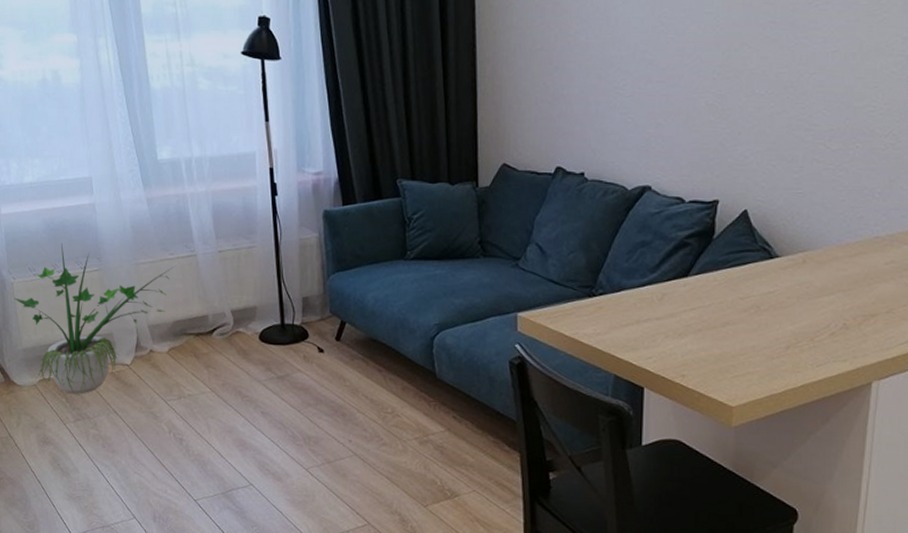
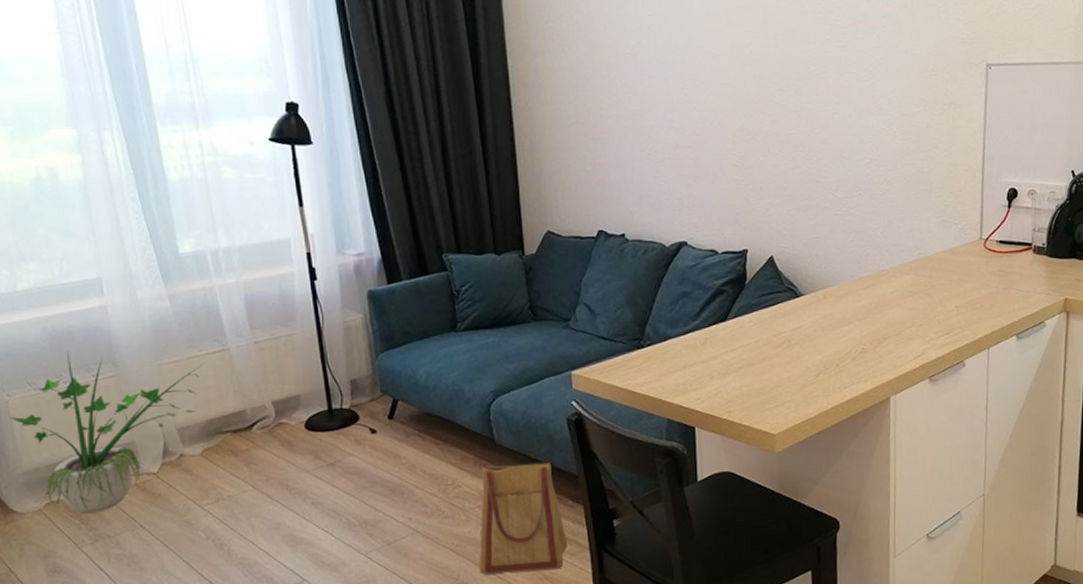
shopping bag: none [412,399,502,514] -> present [478,462,568,575]

